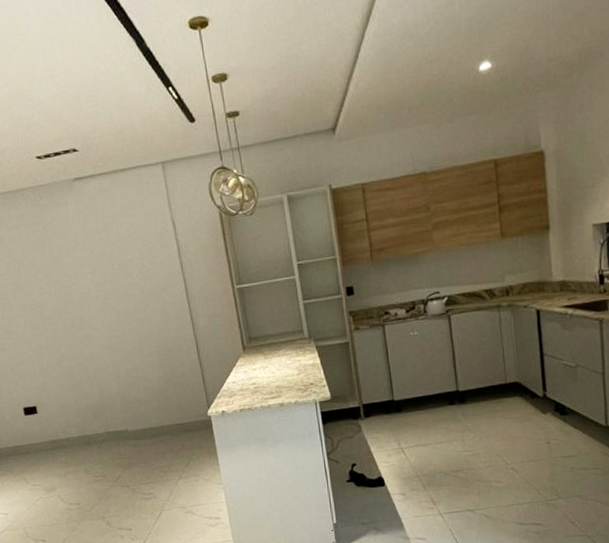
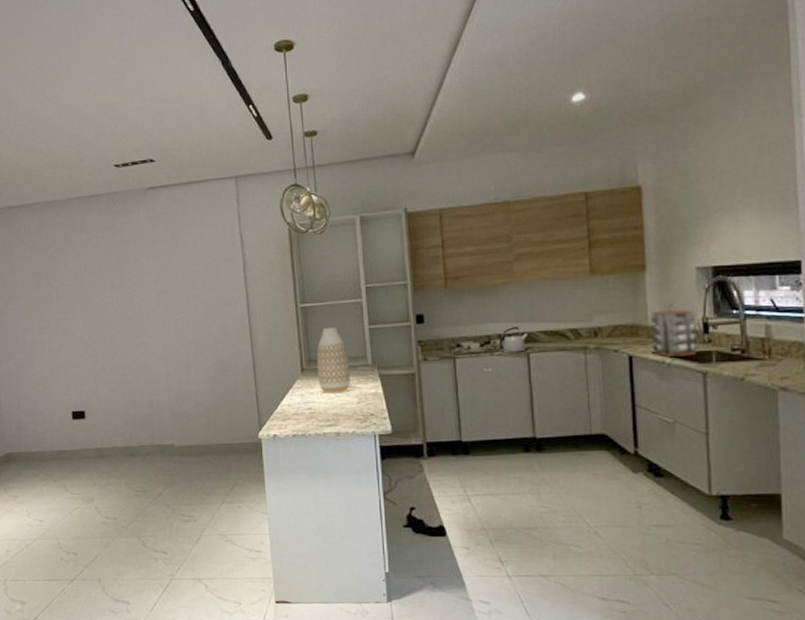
vase: none [256,305,290,368] -> present [316,327,350,393]
spice rack: none [554,259,595,309] -> present [650,303,698,358]

